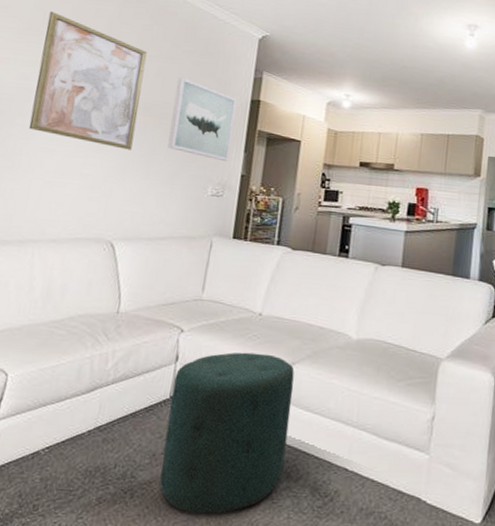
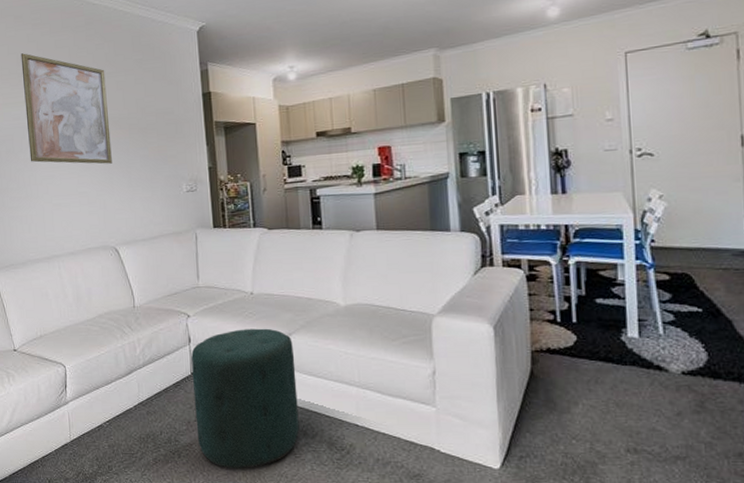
wall art: present [167,76,237,162] -> none [135,86,195,158]

